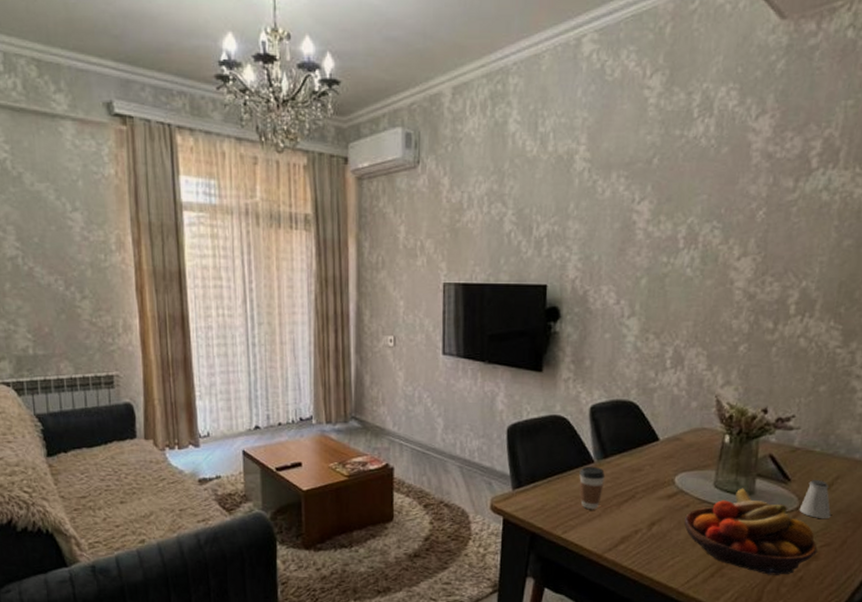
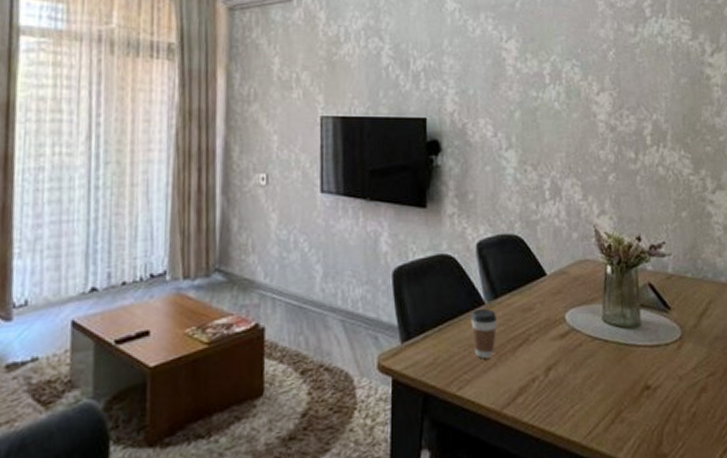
fruit bowl: present [684,488,818,575] -> none [579,320,705,415]
saltshaker: present [799,479,831,519] -> none [682,305,711,347]

